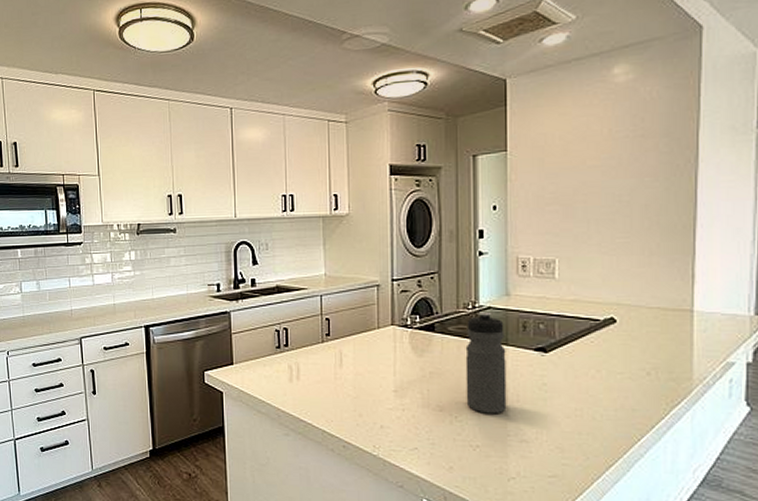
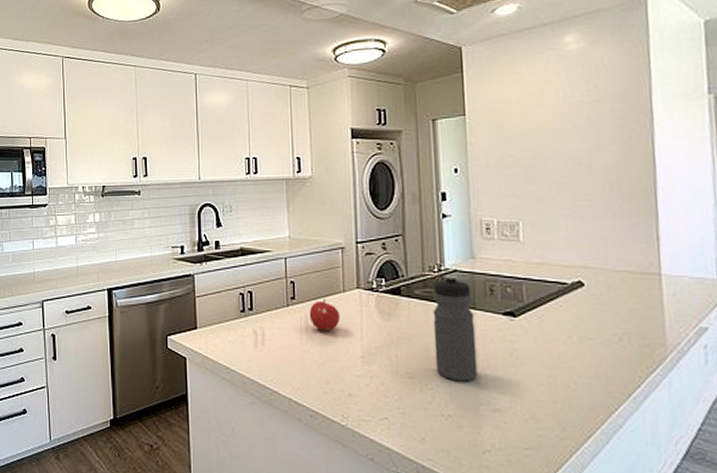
fruit: none [343,335,375,366] -> present [309,299,341,331]

